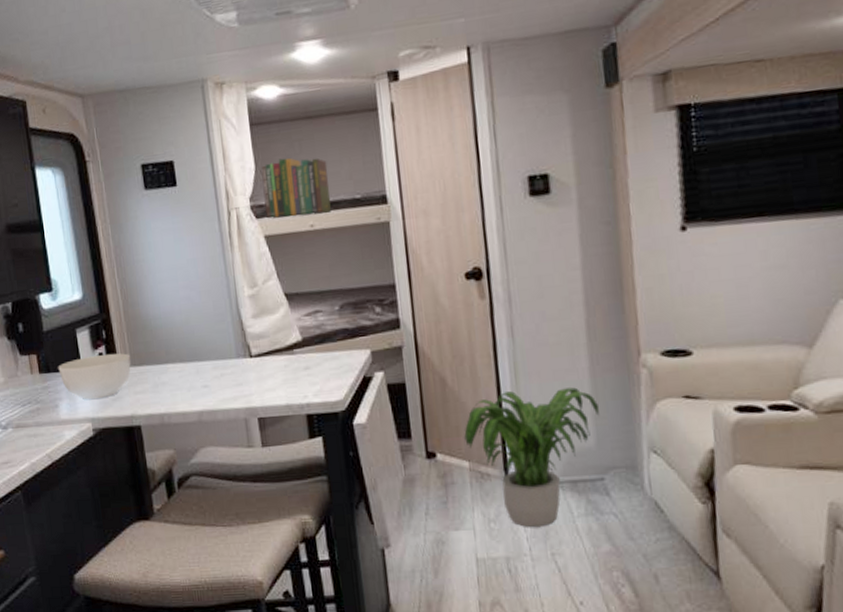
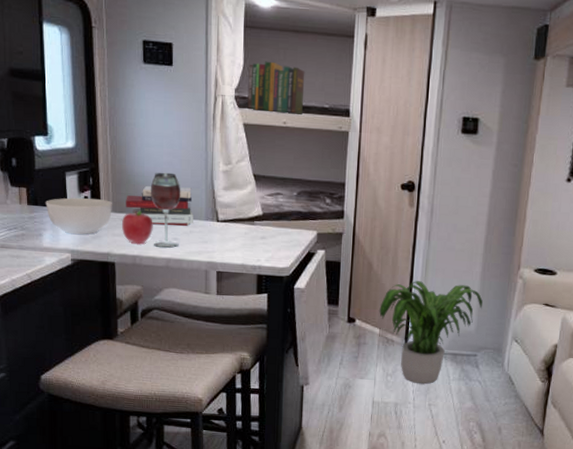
fruit: none [143,359,179,399] -> present [122,210,153,244]
books: none [144,322,223,374] -> present [126,185,193,226]
wineglass: none [169,308,211,399] -> present [150,172,181,248]

